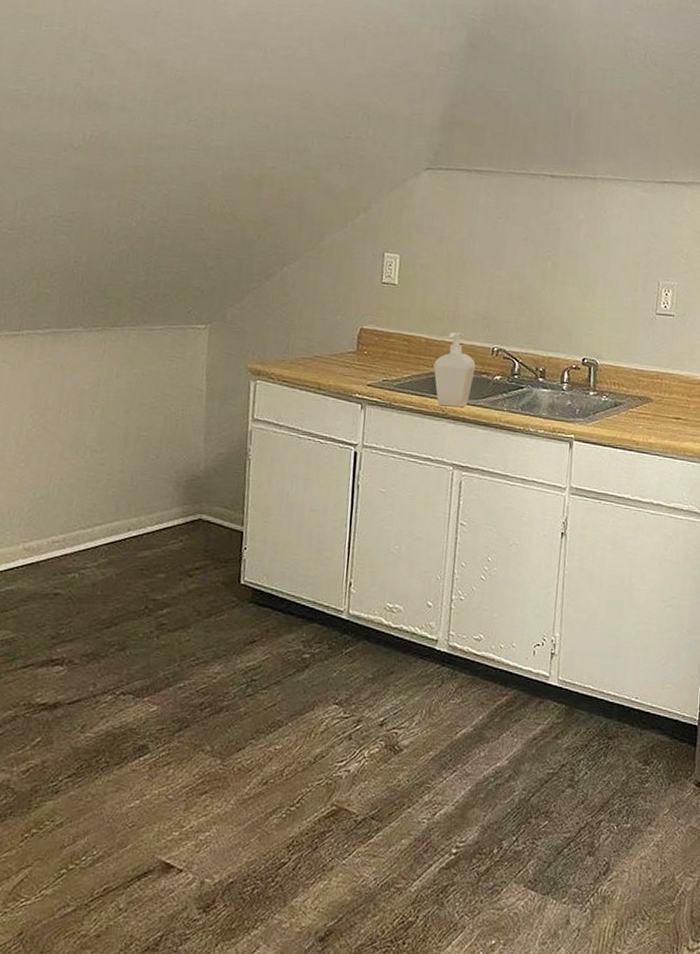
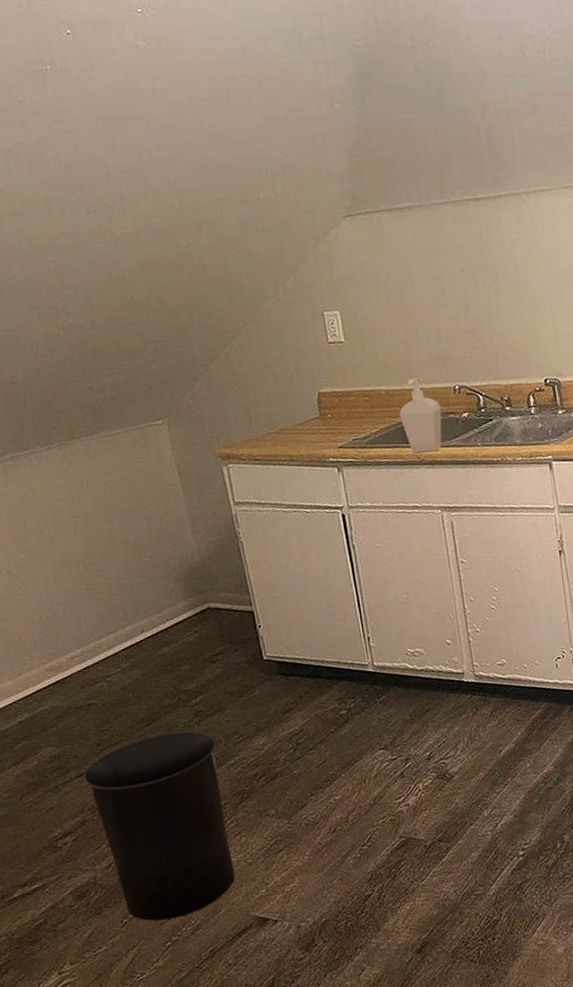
waste bin: none [28,640,171,844] -> present [84,731,236,921]

